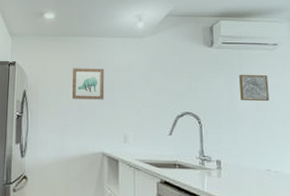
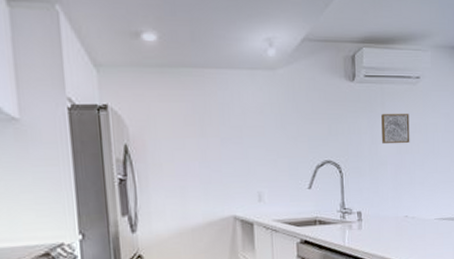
wall art: present [72,68,105,100] -> none [189,111,232,153]

